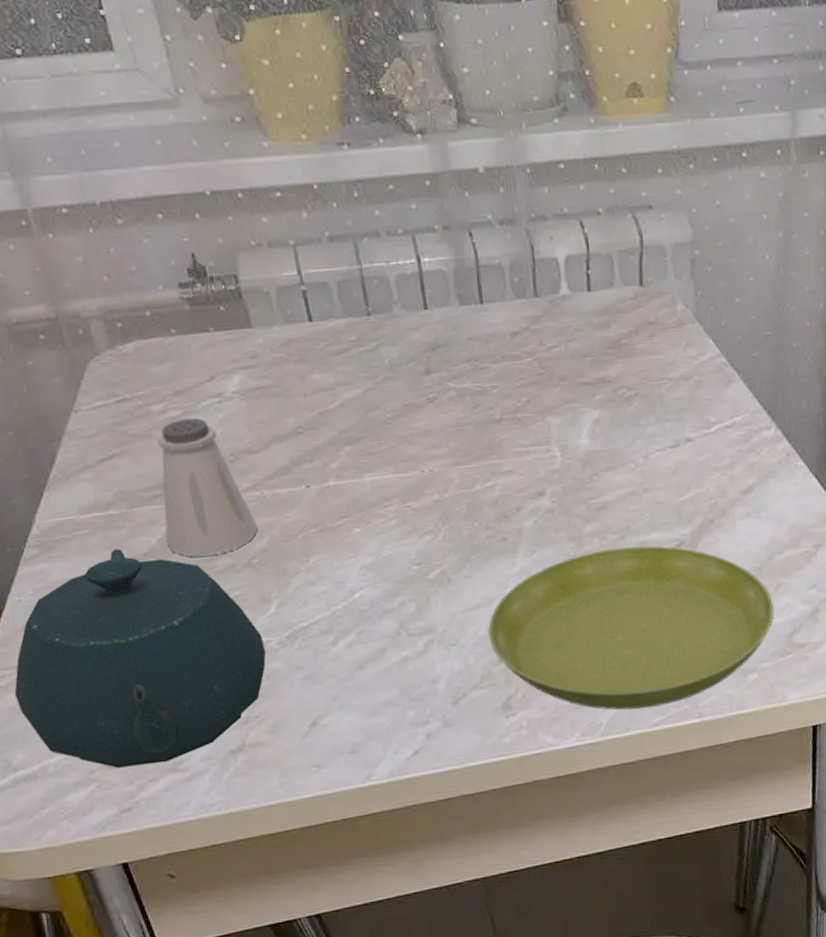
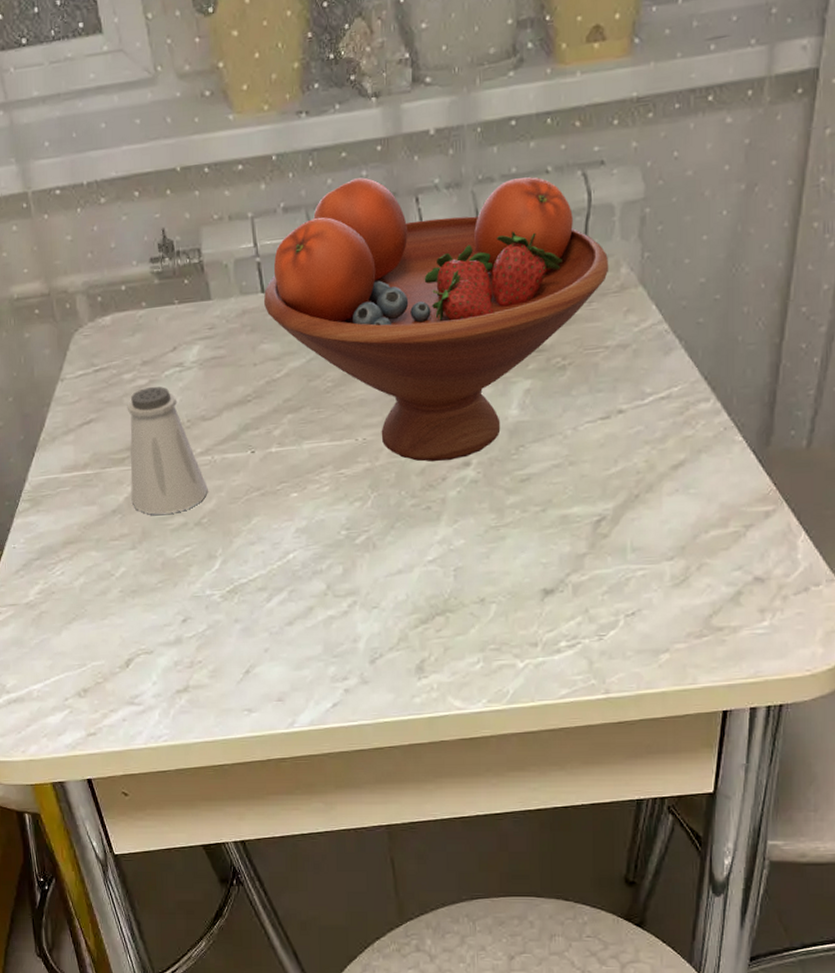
teapot: present [14,548,267,768] -> none [8,505,210,698]
fruit bowl: none [311,210,666,493] -> present [263,177,609,462]
saucer: present [488,546,774,710] -> none [408,519,694,680]

